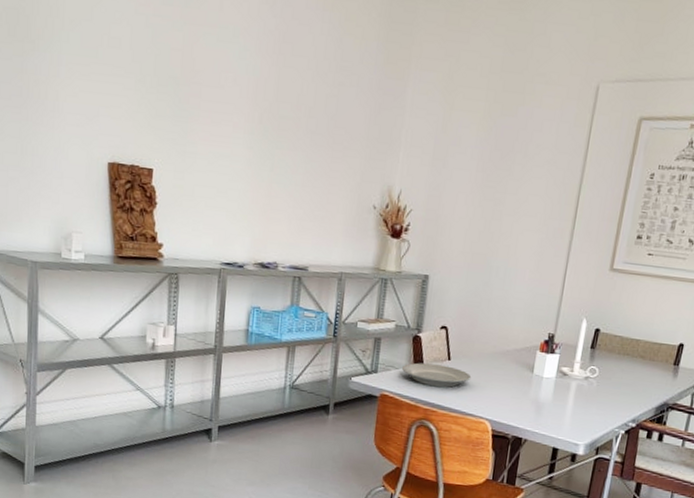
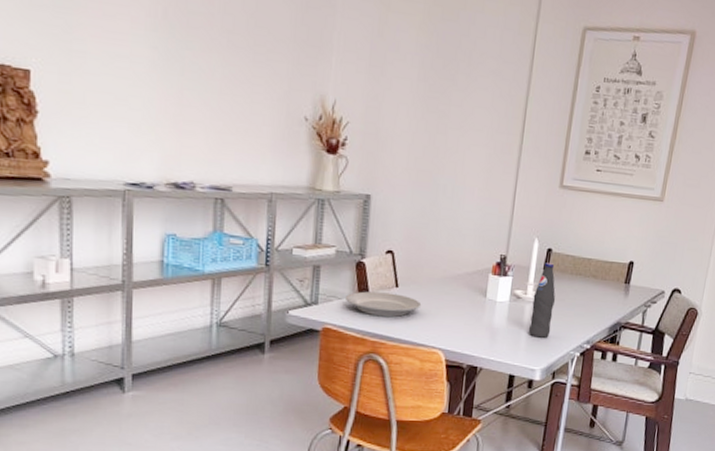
bottle: none [573,342,602,415] -> present [528,263,556,338]

